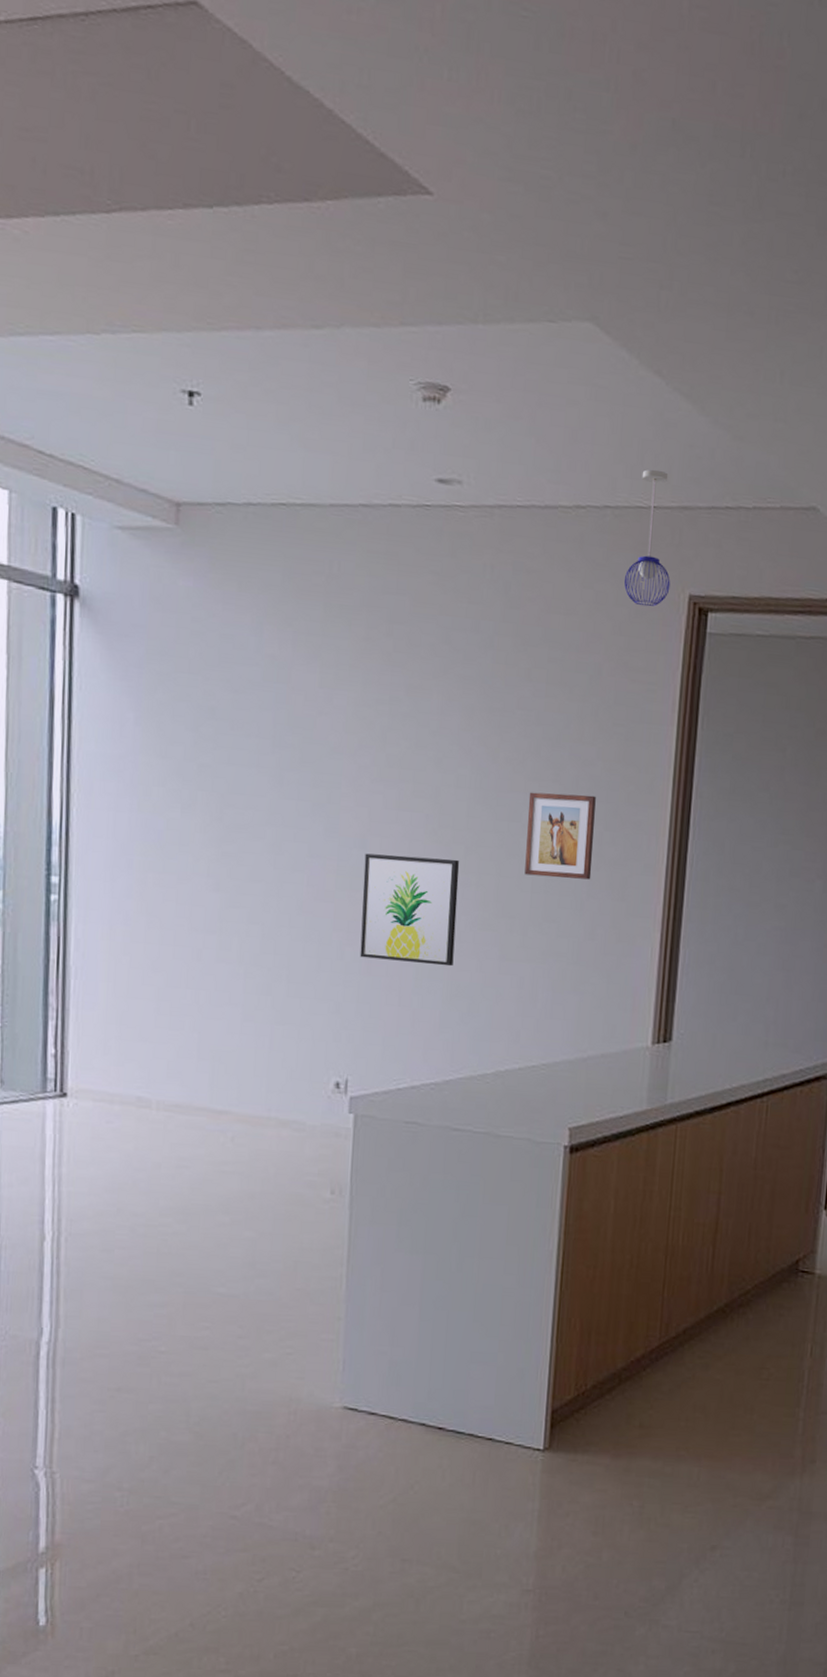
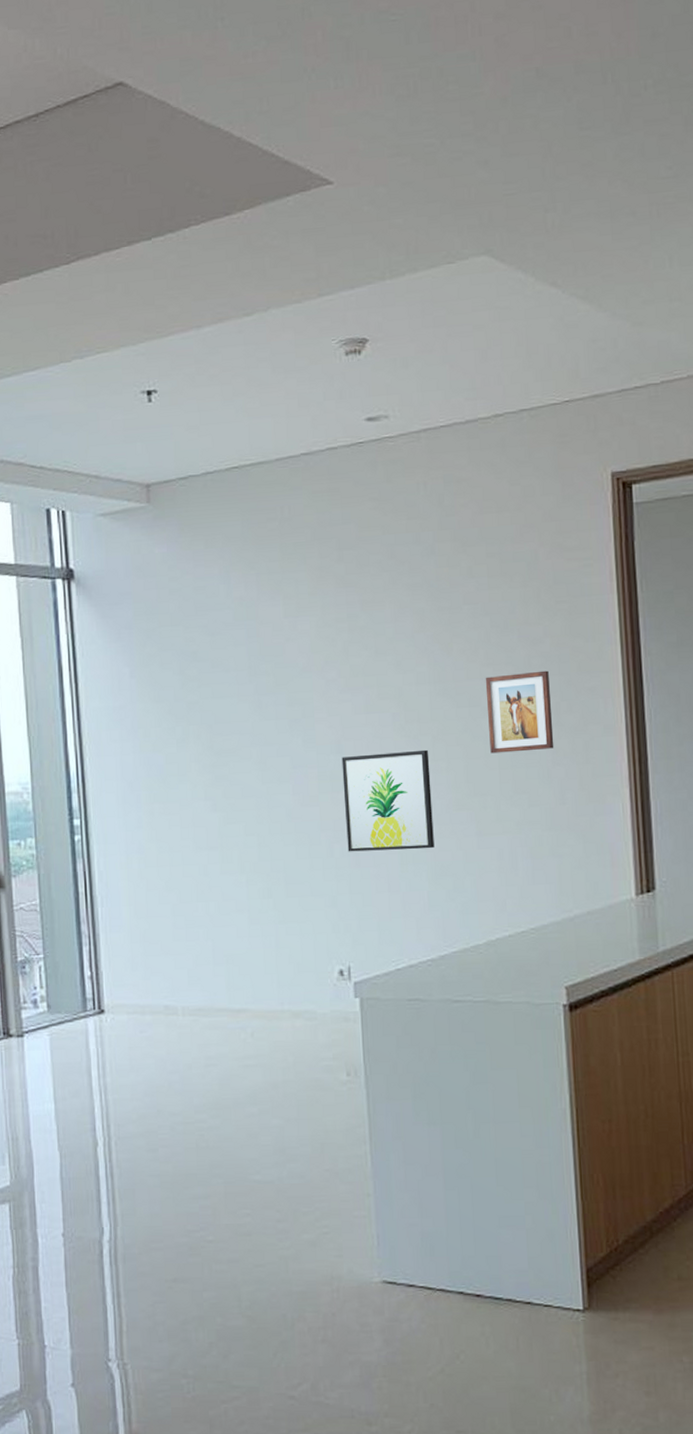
pendant light: present [624,469,671,607] -> none [548,368,592,491]

